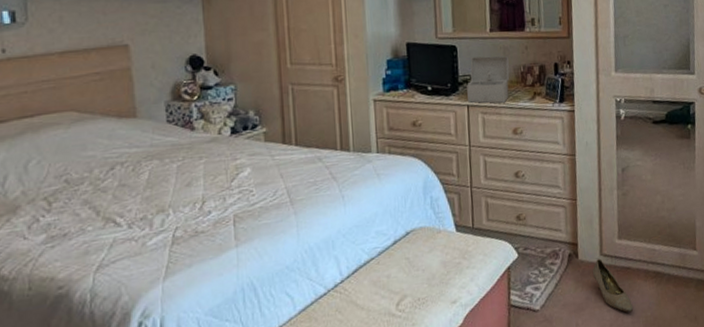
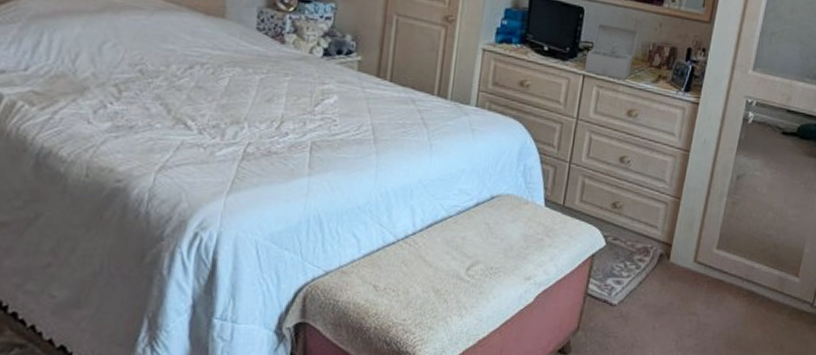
shoe: present [592,258,634,313] -> none [681,265,718,326]

